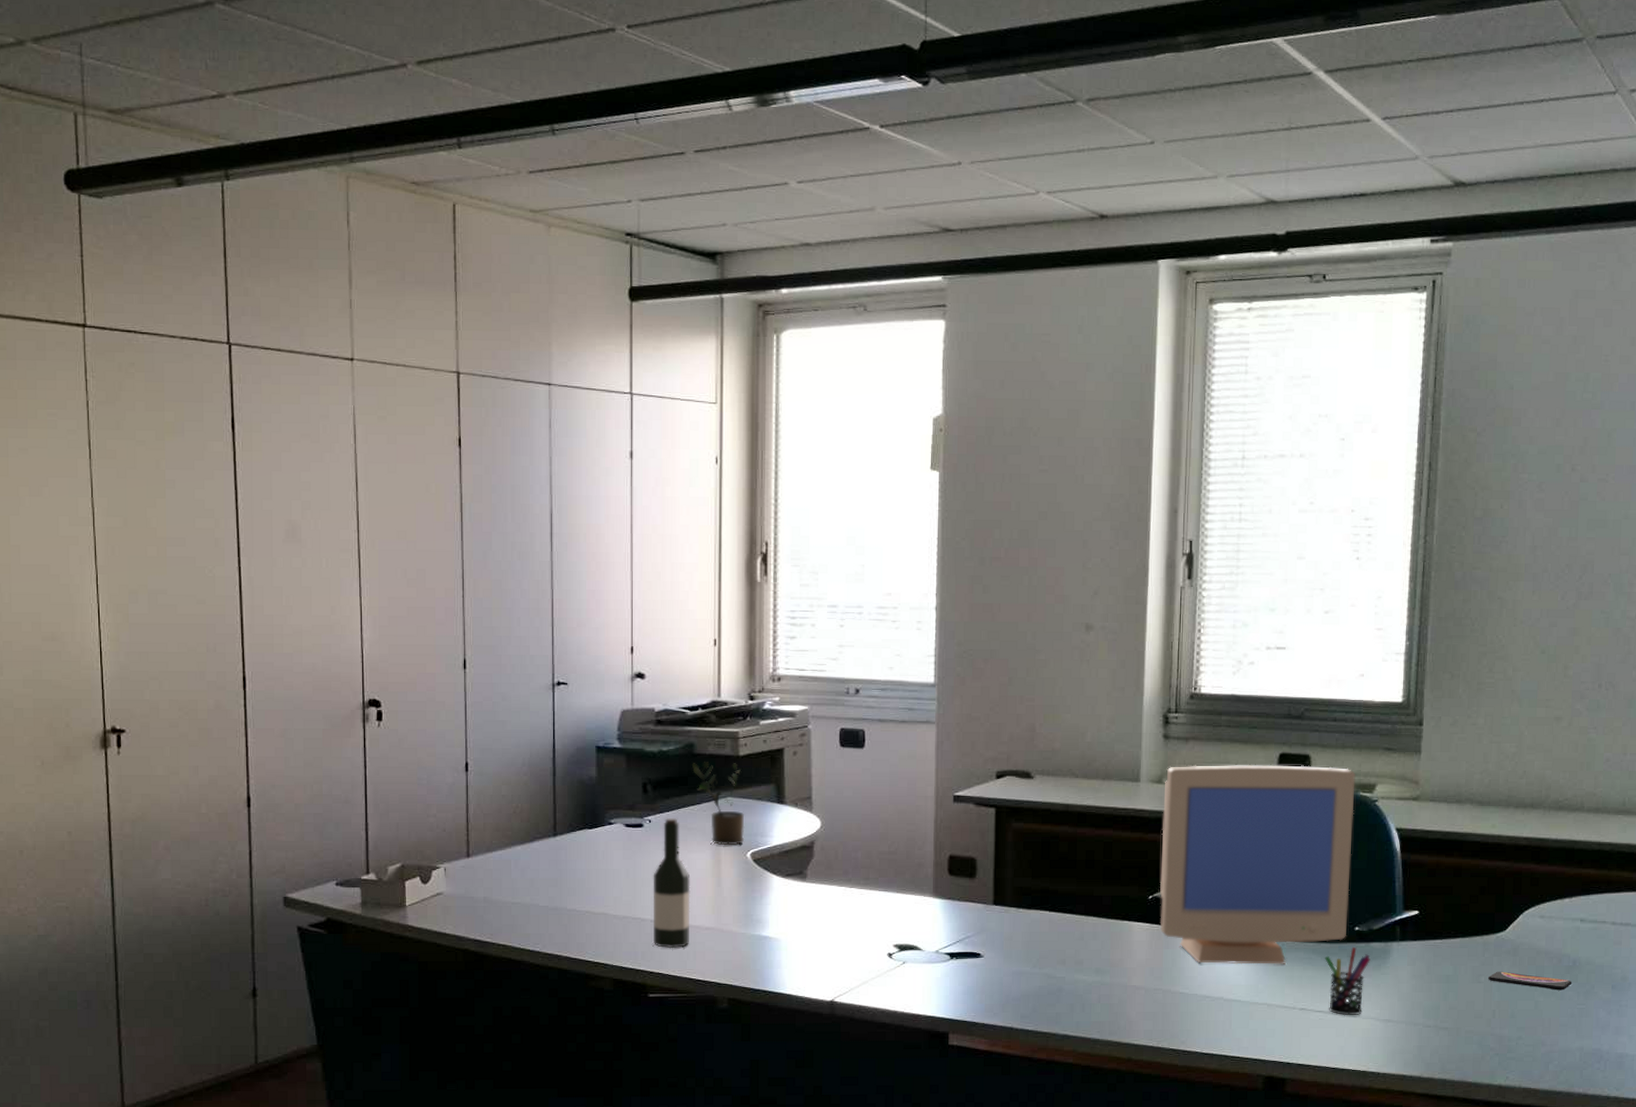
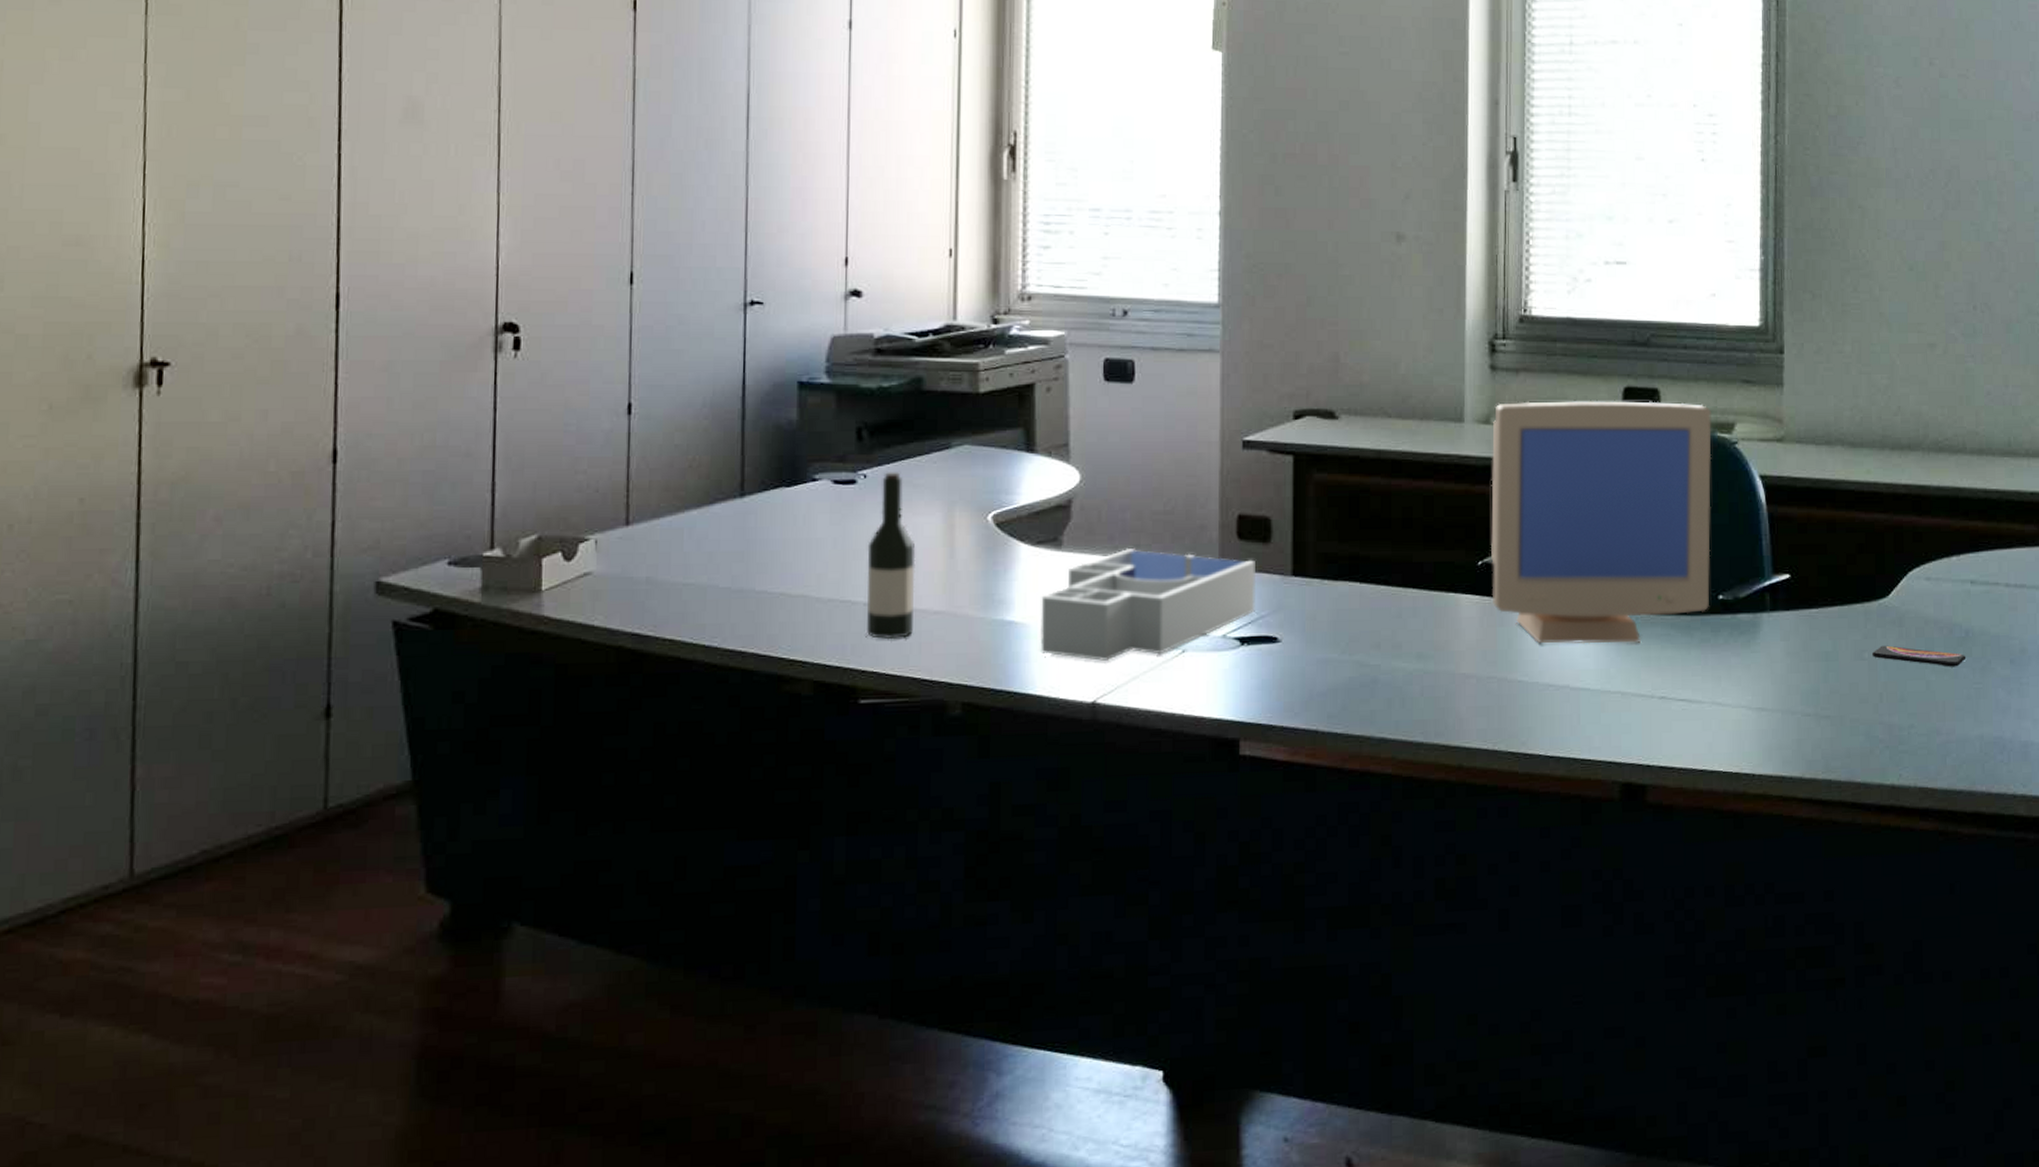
potted plant: present [691,762,745,846] -> none [919,401,986,506]
desk organizer: none [789,881,964,970] -> present [1040,549,1257,662]
pen holder: present [1324,946,1371,1016] -> none [1685,619,1738,705]

